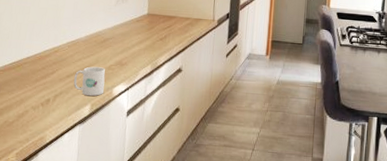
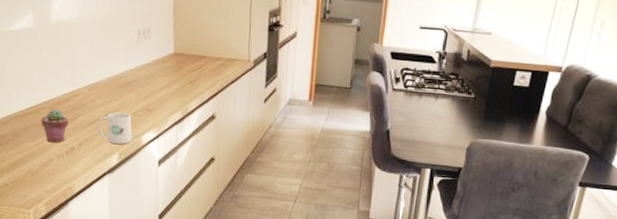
potted succulent: none [21,63,48,96] -> present [41,108,69,143]

